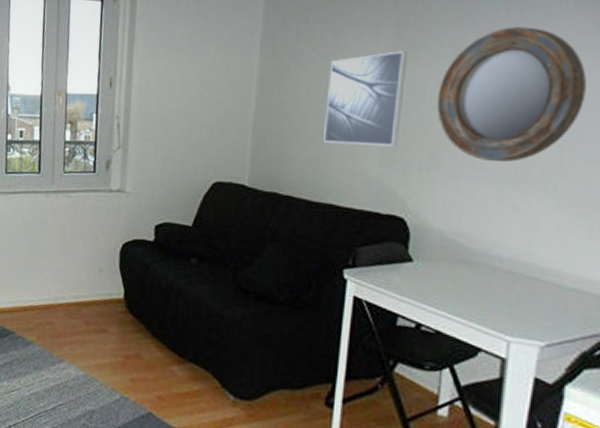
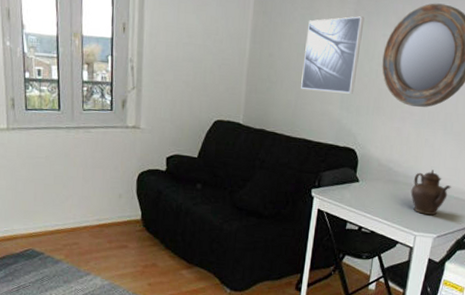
teapot: none [495,247,564,313] -> present [410,170,452,215]

